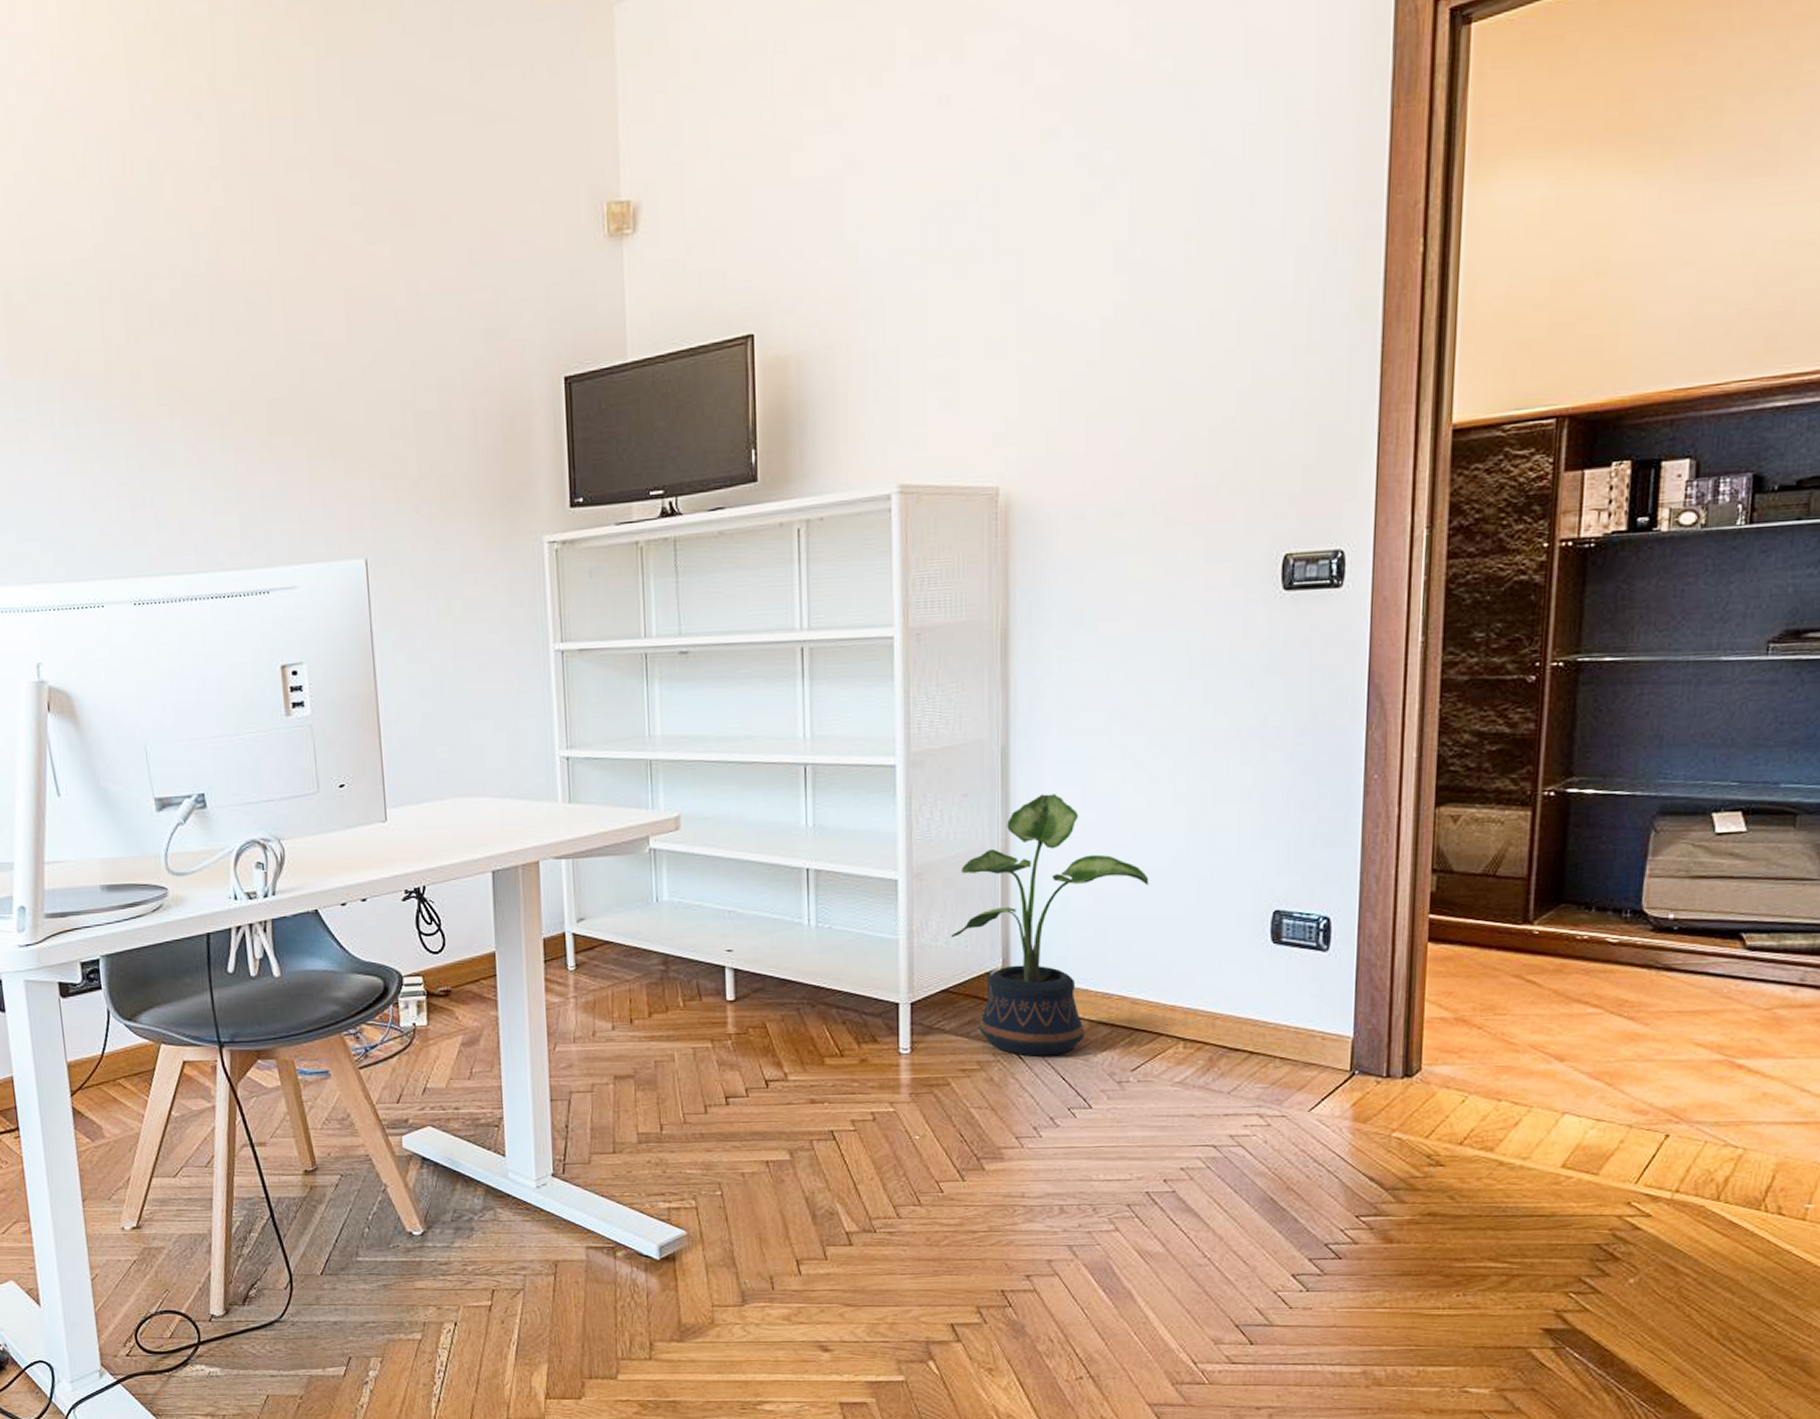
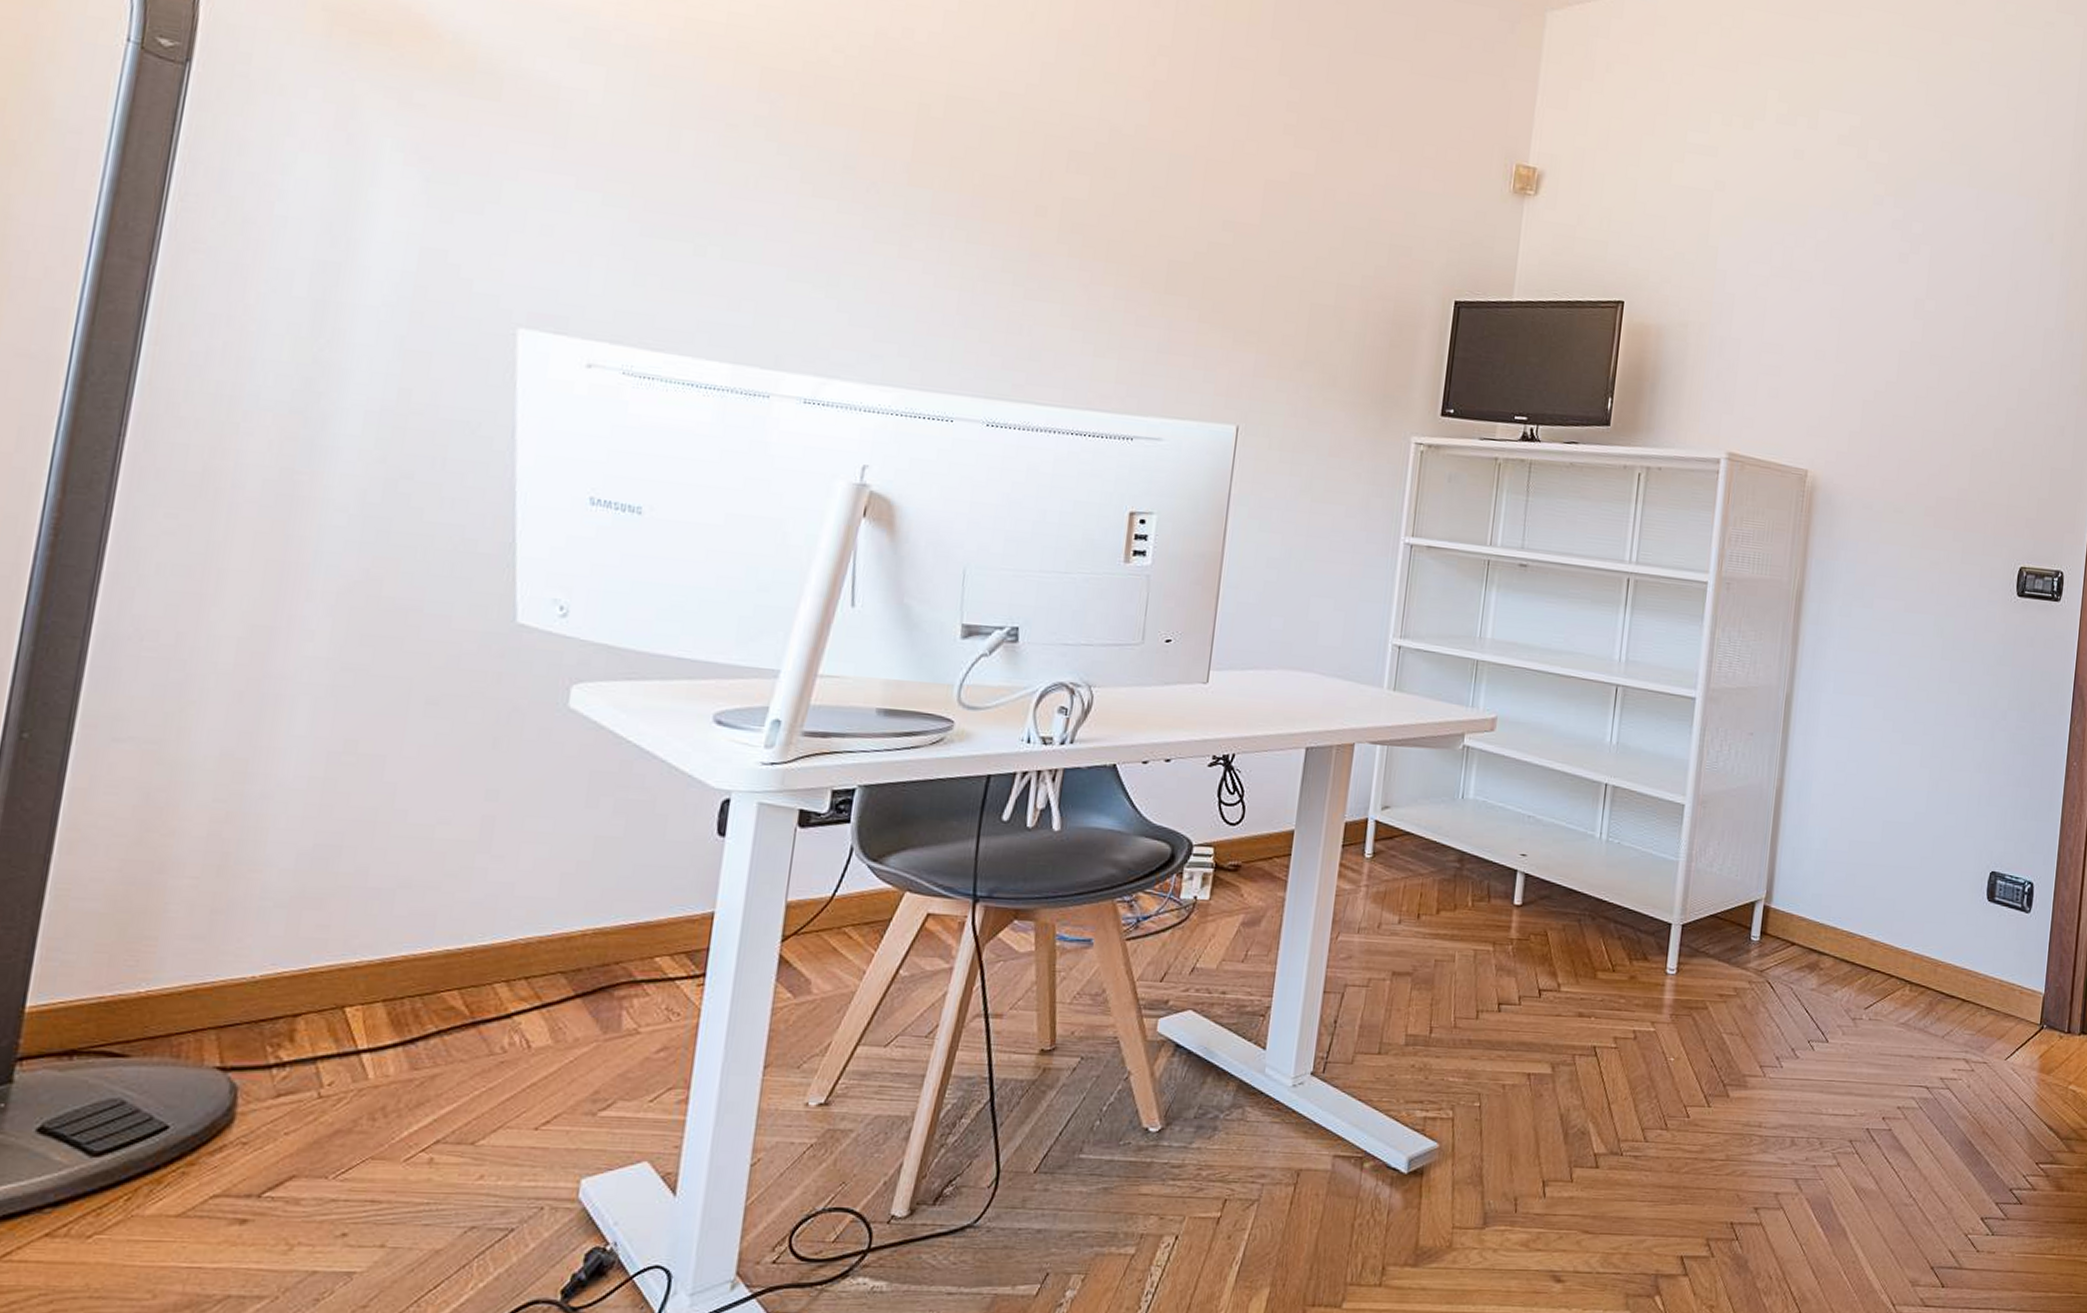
potted plant: present [951,794,1149,1056] -> none [1724,742,1895,988]

